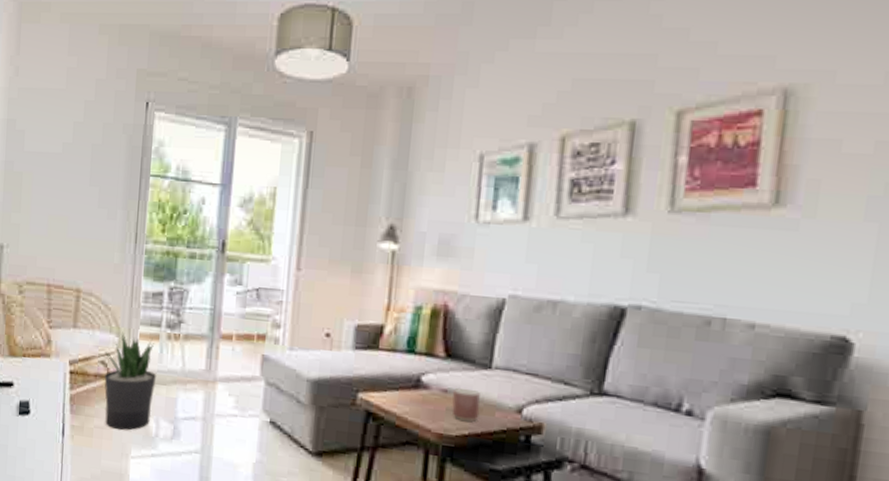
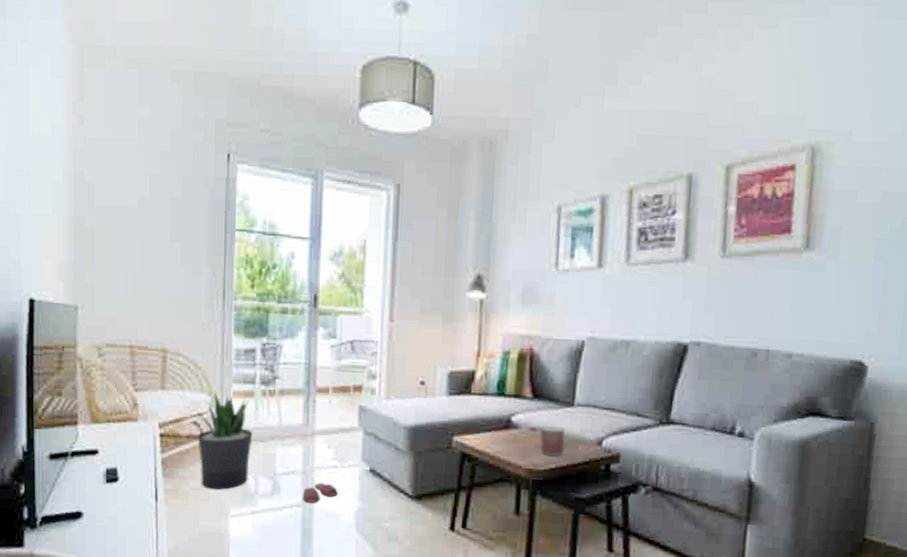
slippers: none [202,430,237,451] -> present [303,482,338,503]

